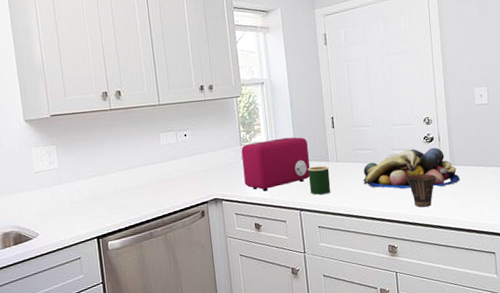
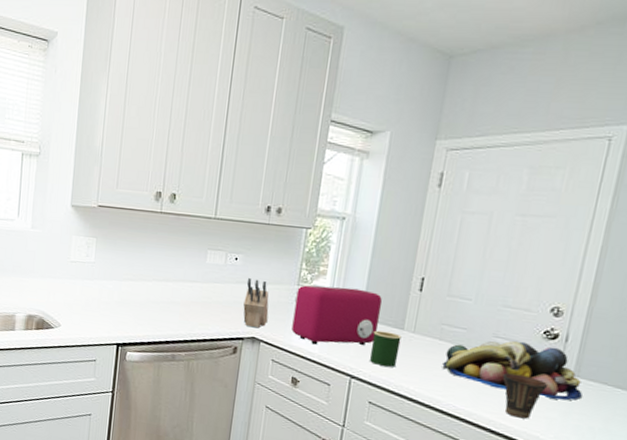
knife block: none [198,148,224,190] -> present [243,278,269,327]

